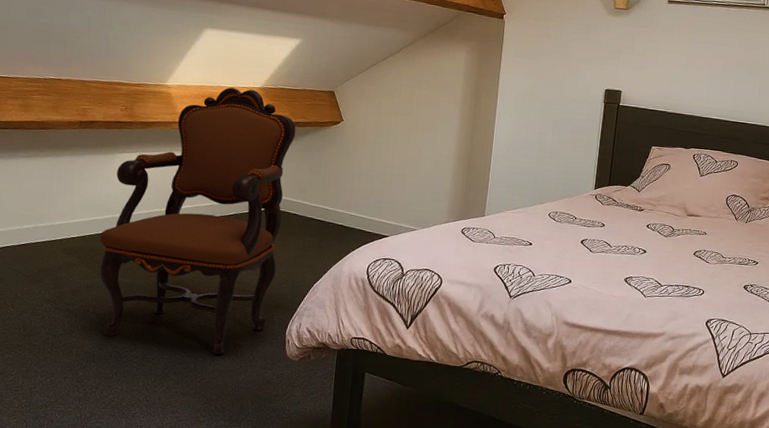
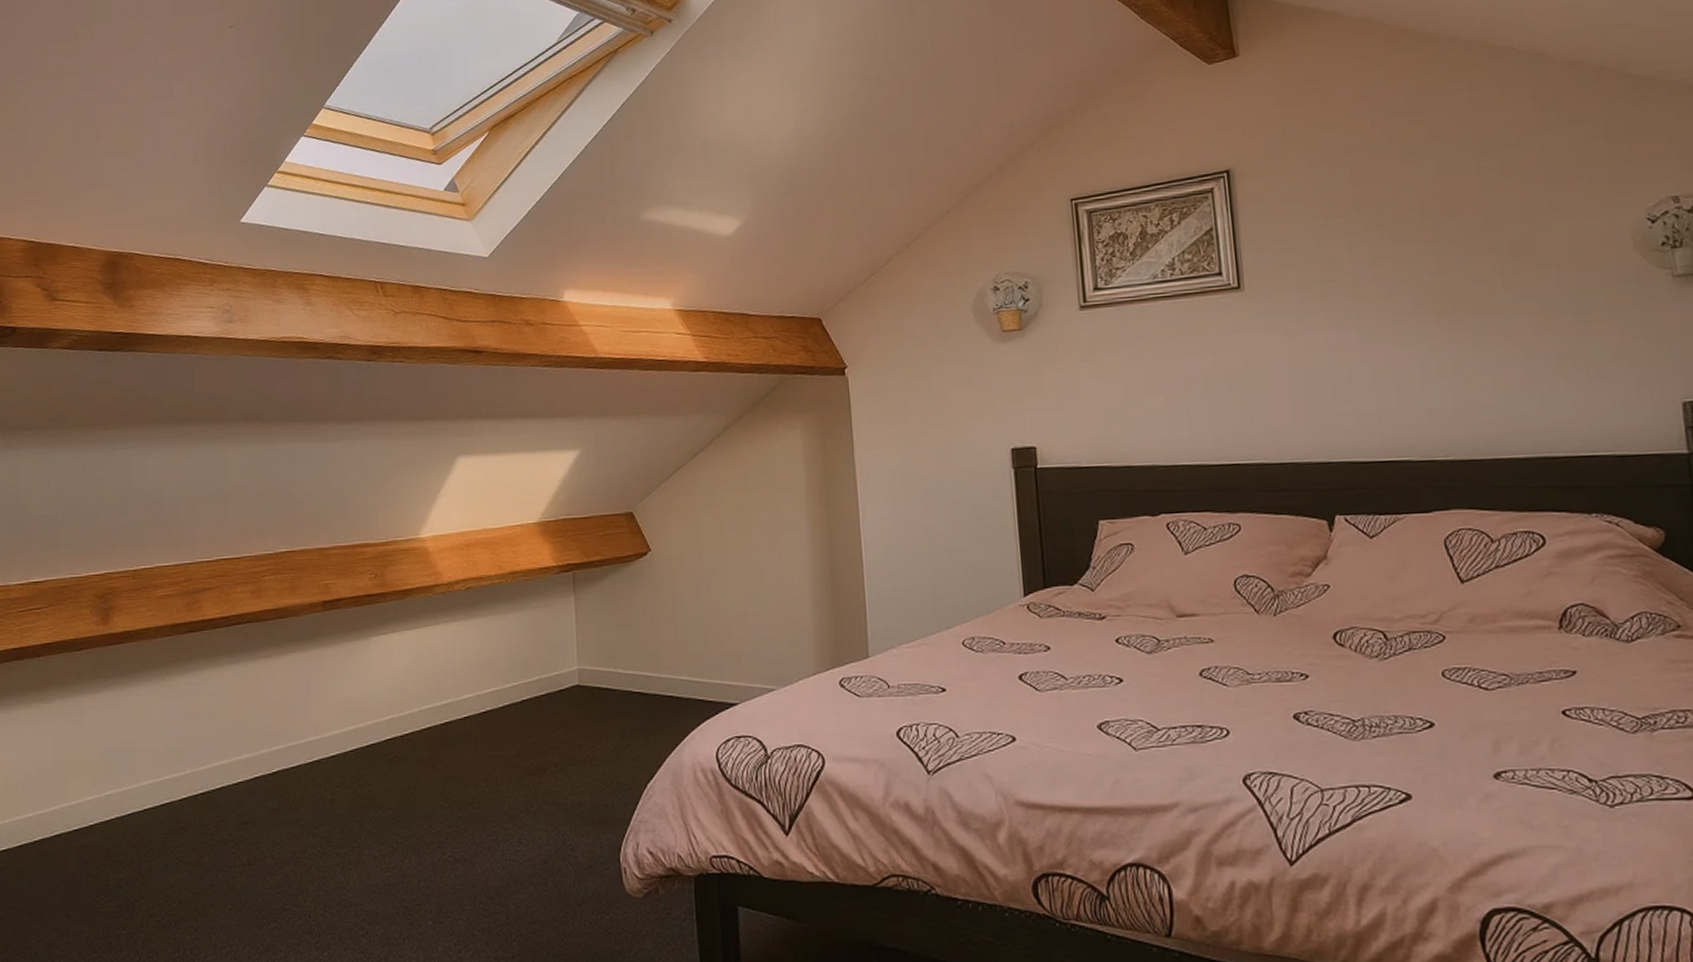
armchair: present [100,87,296,355] -> none [365,527,594,898]

